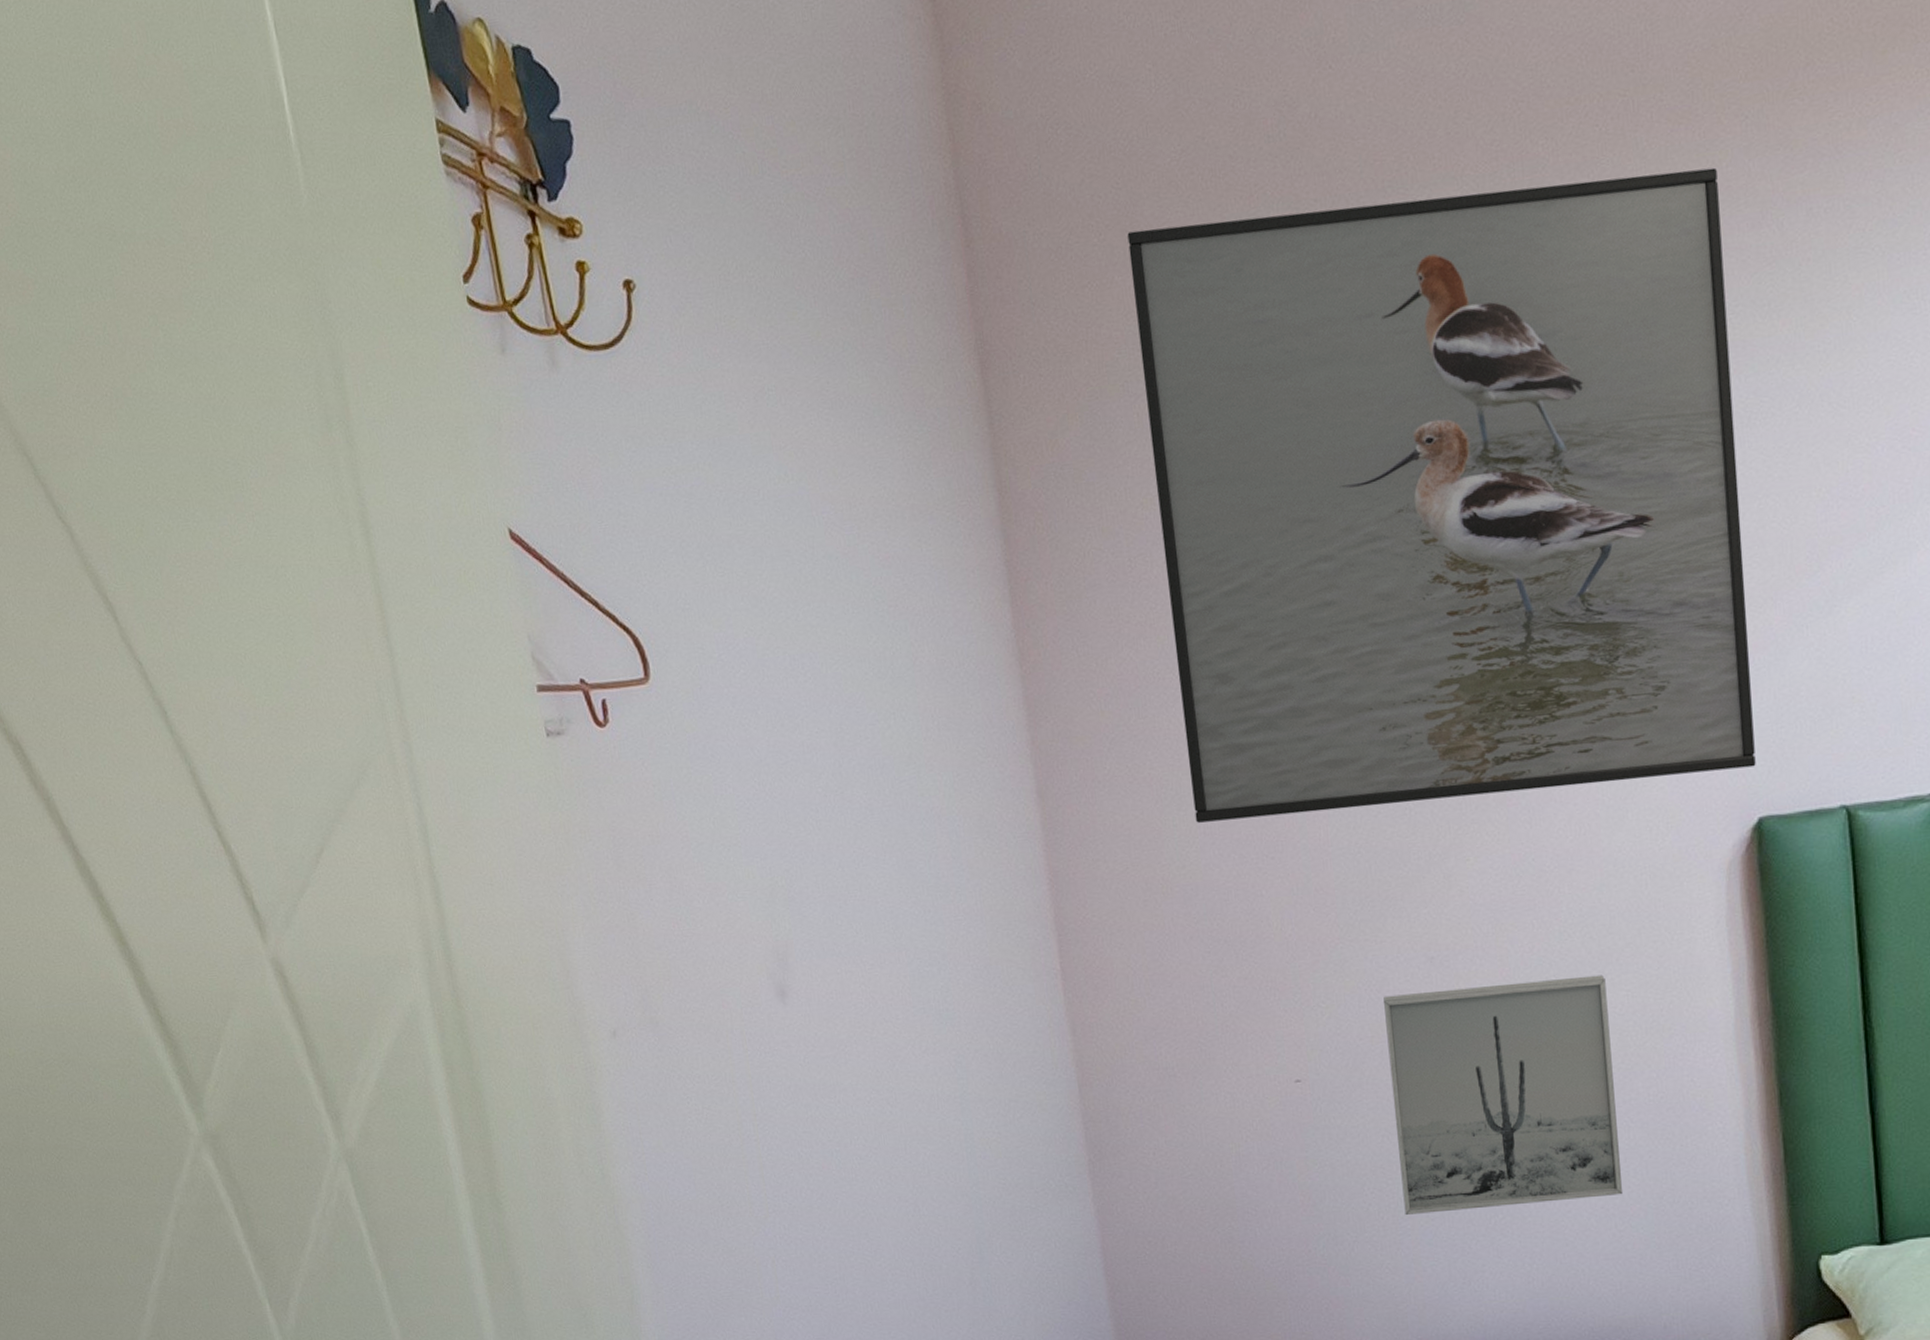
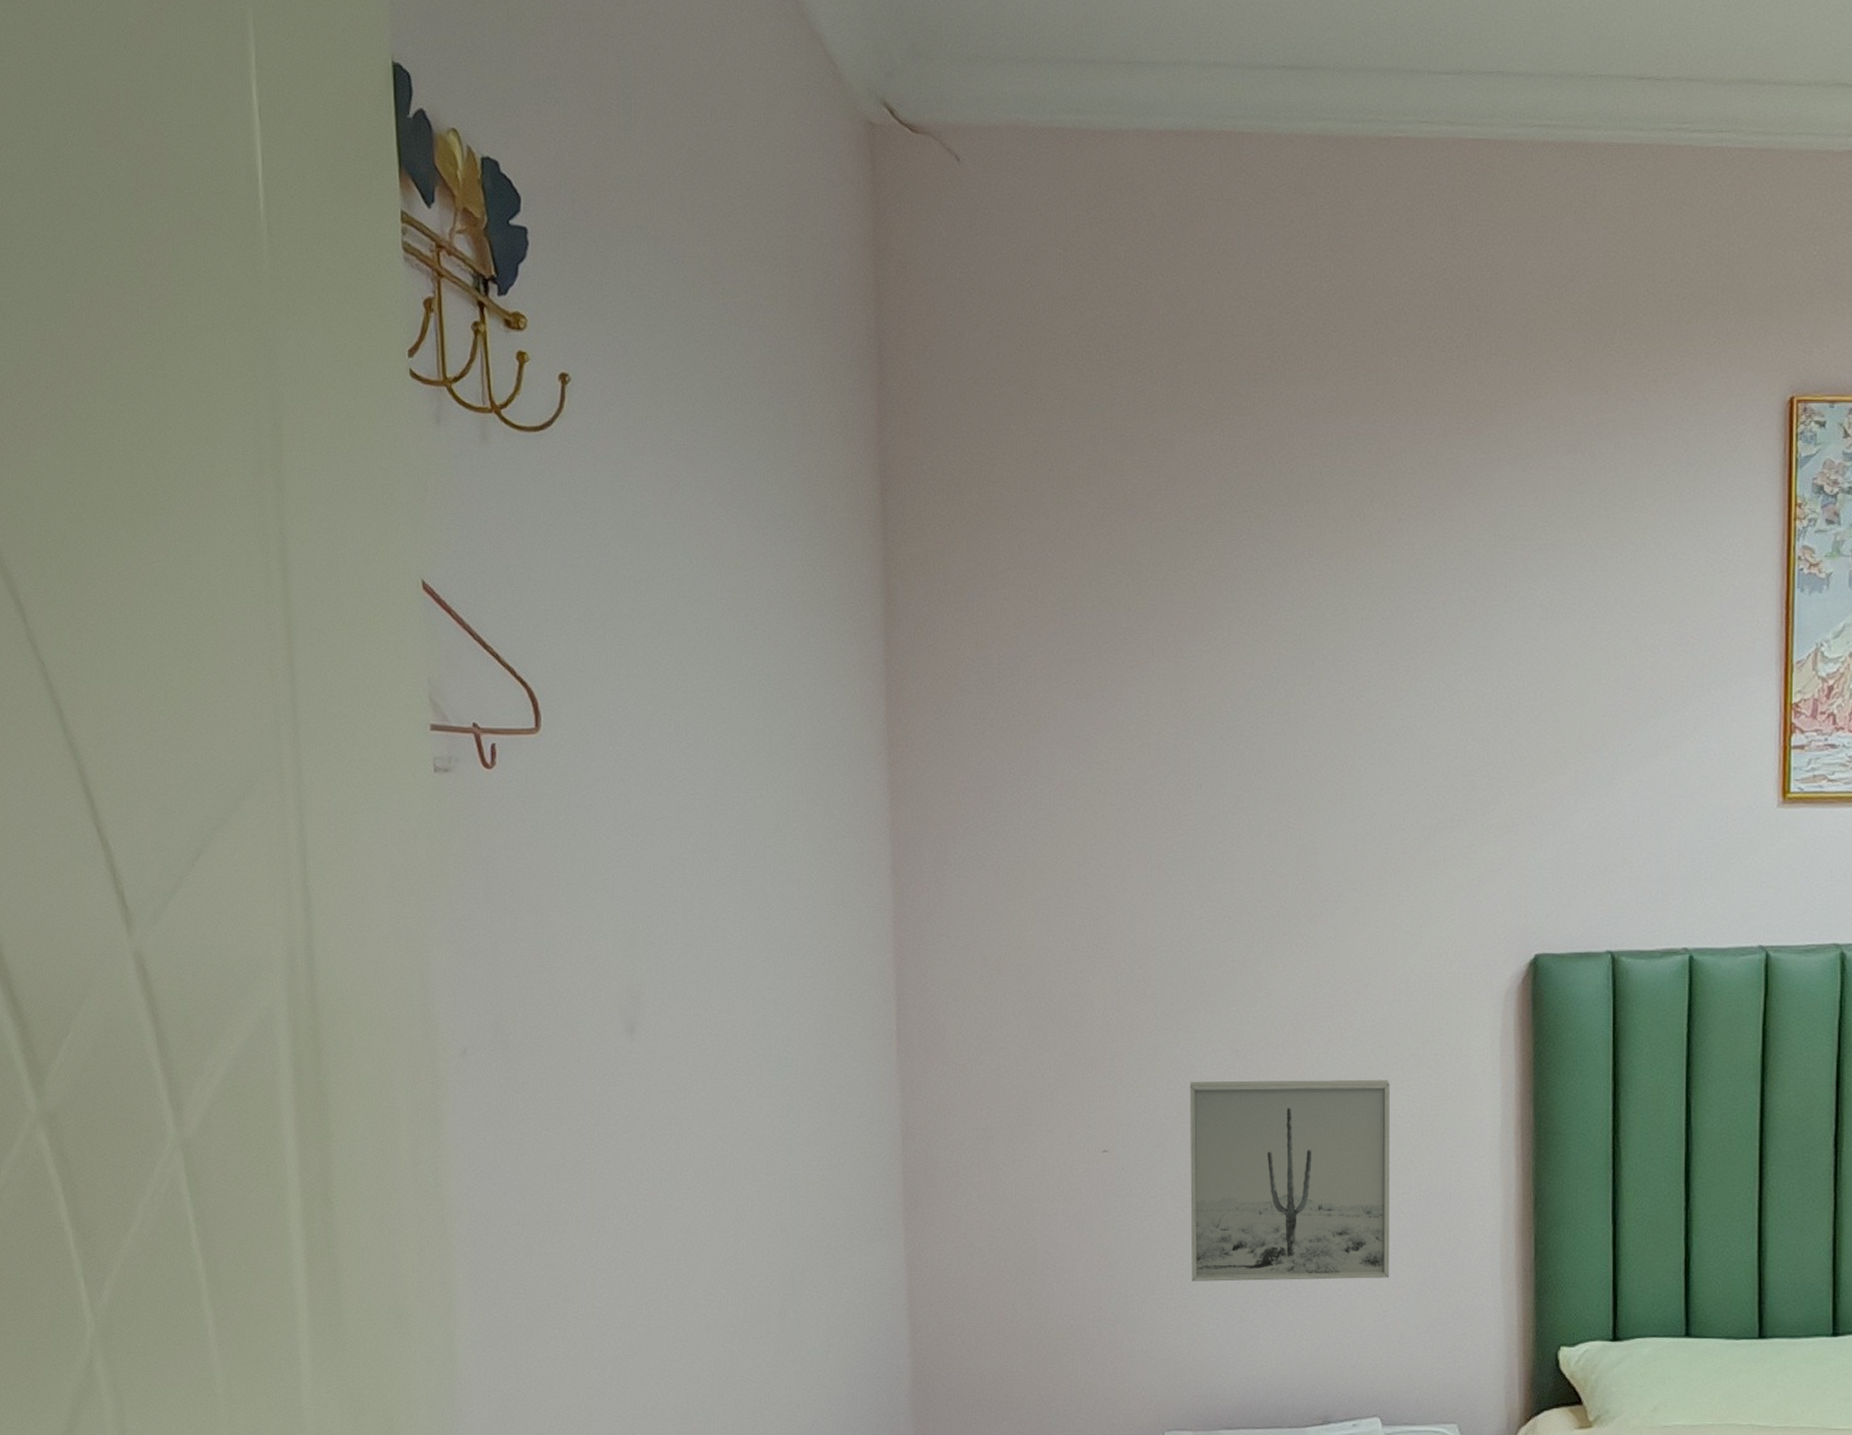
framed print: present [1127,167,1756,823] -> none [1026,388,1542,911]

